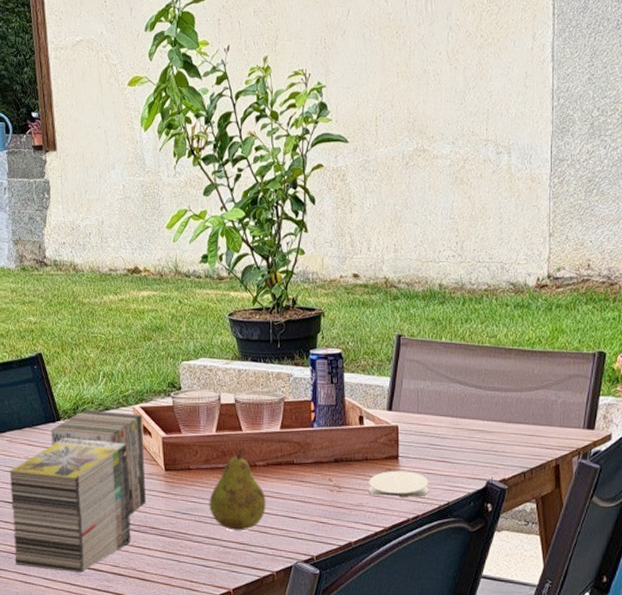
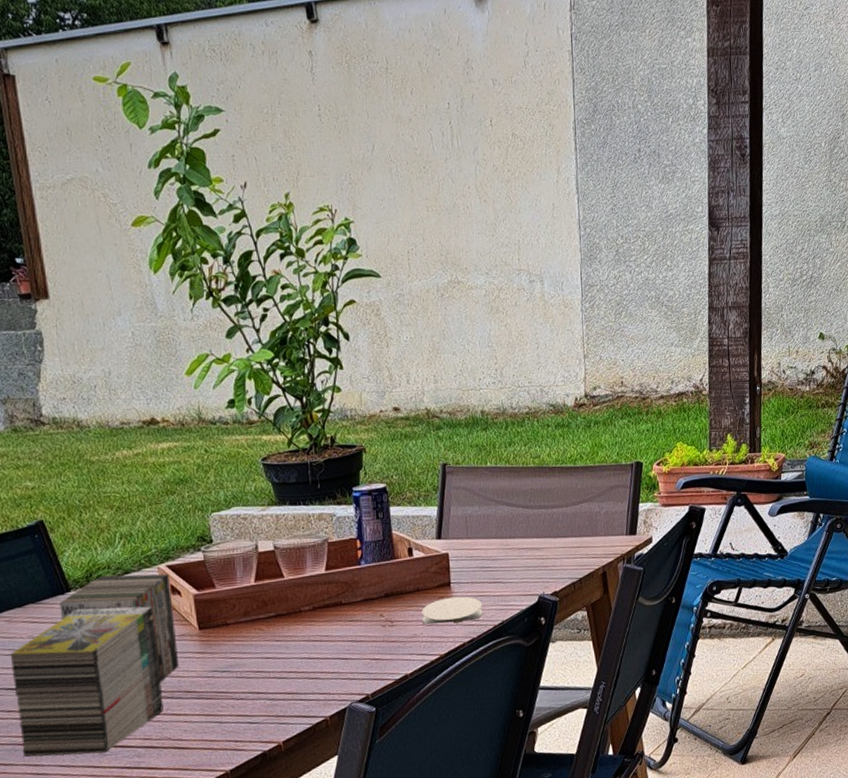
fruit: present [209,447,266,531] -> none [251,594,315,682]

